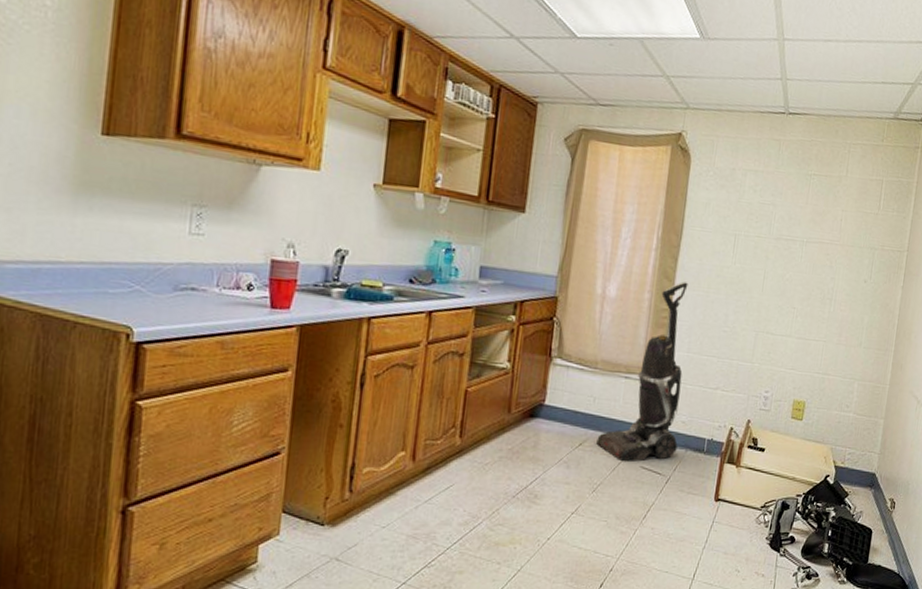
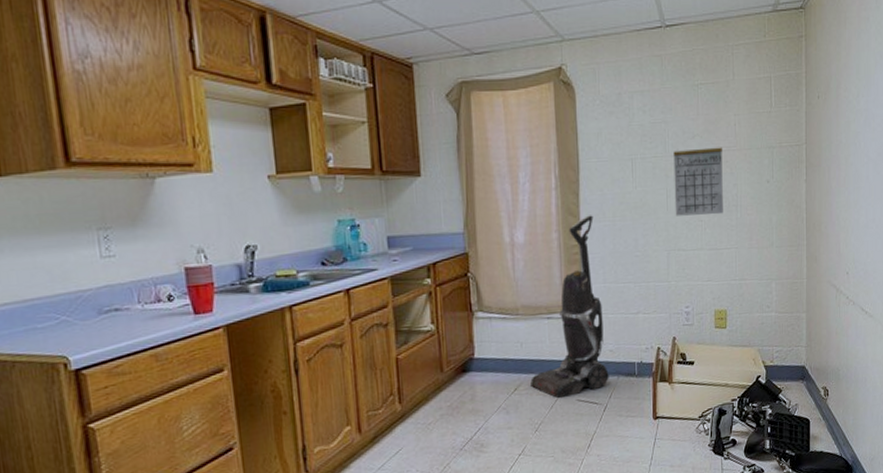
calendar: none [769,234,825,305] -> present [673,147,723,216]

